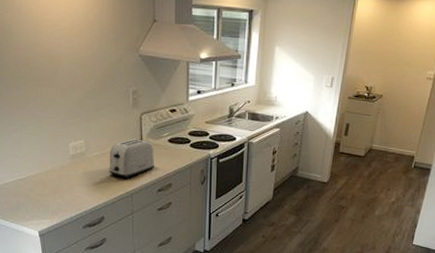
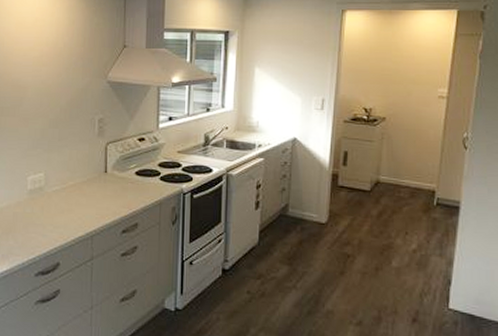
toaster: present [109,138,155,178] -> none [68,171,120,217]

